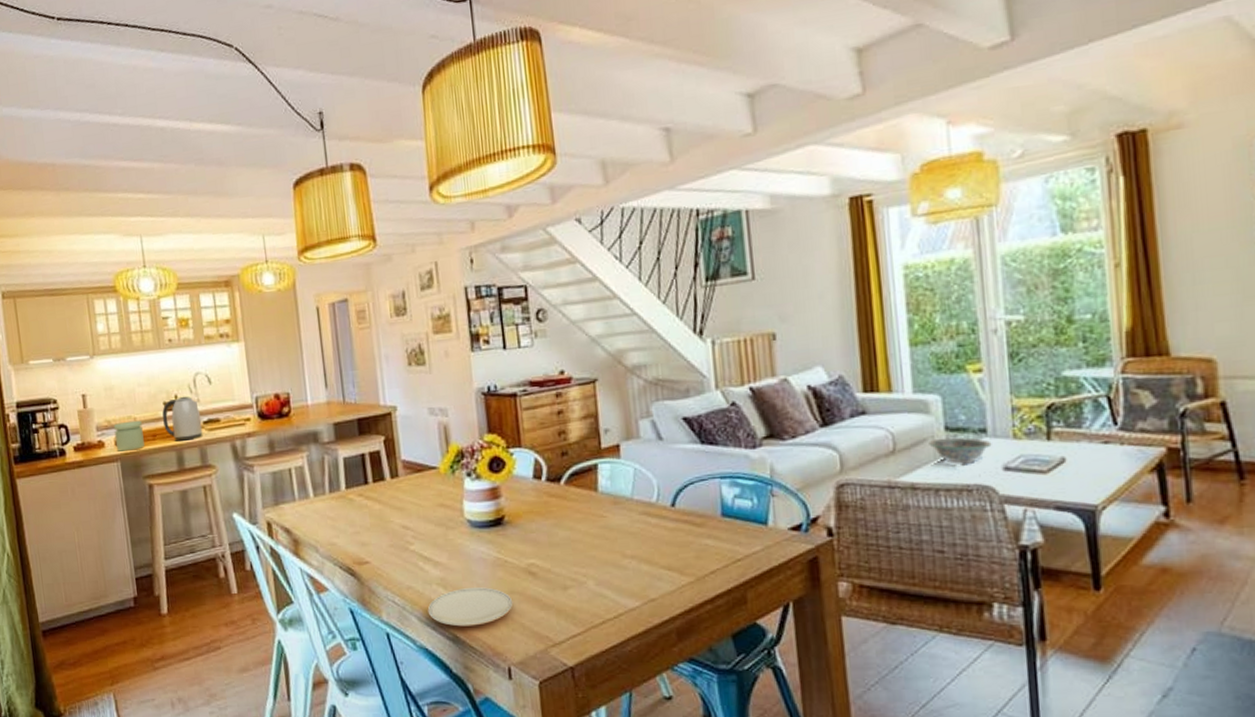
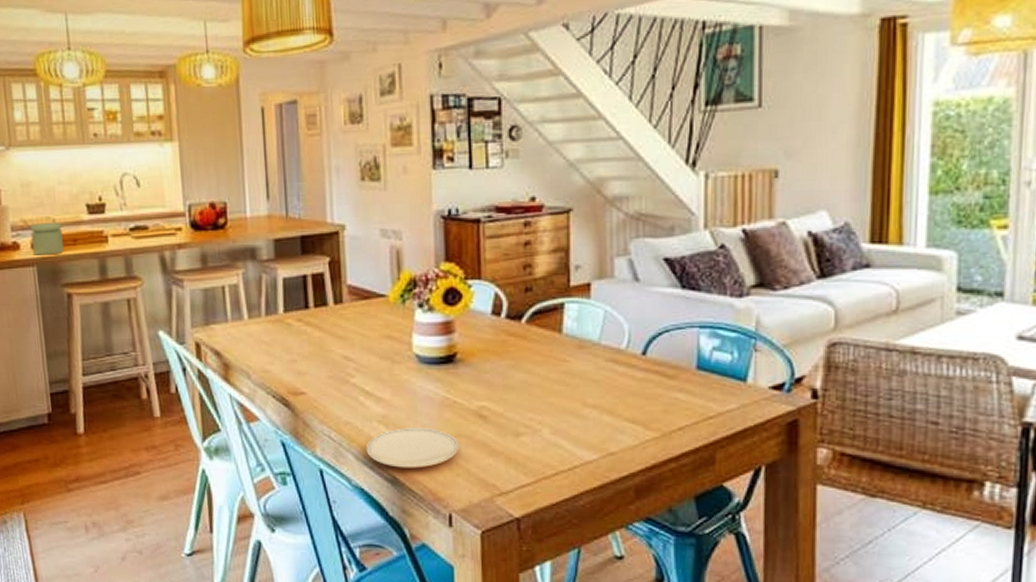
kettle: present [162,396,203,441] -> none [84,198,129,248]
decorative bowl: present [928,437,992,465] -> none [937,299,1008,330]

